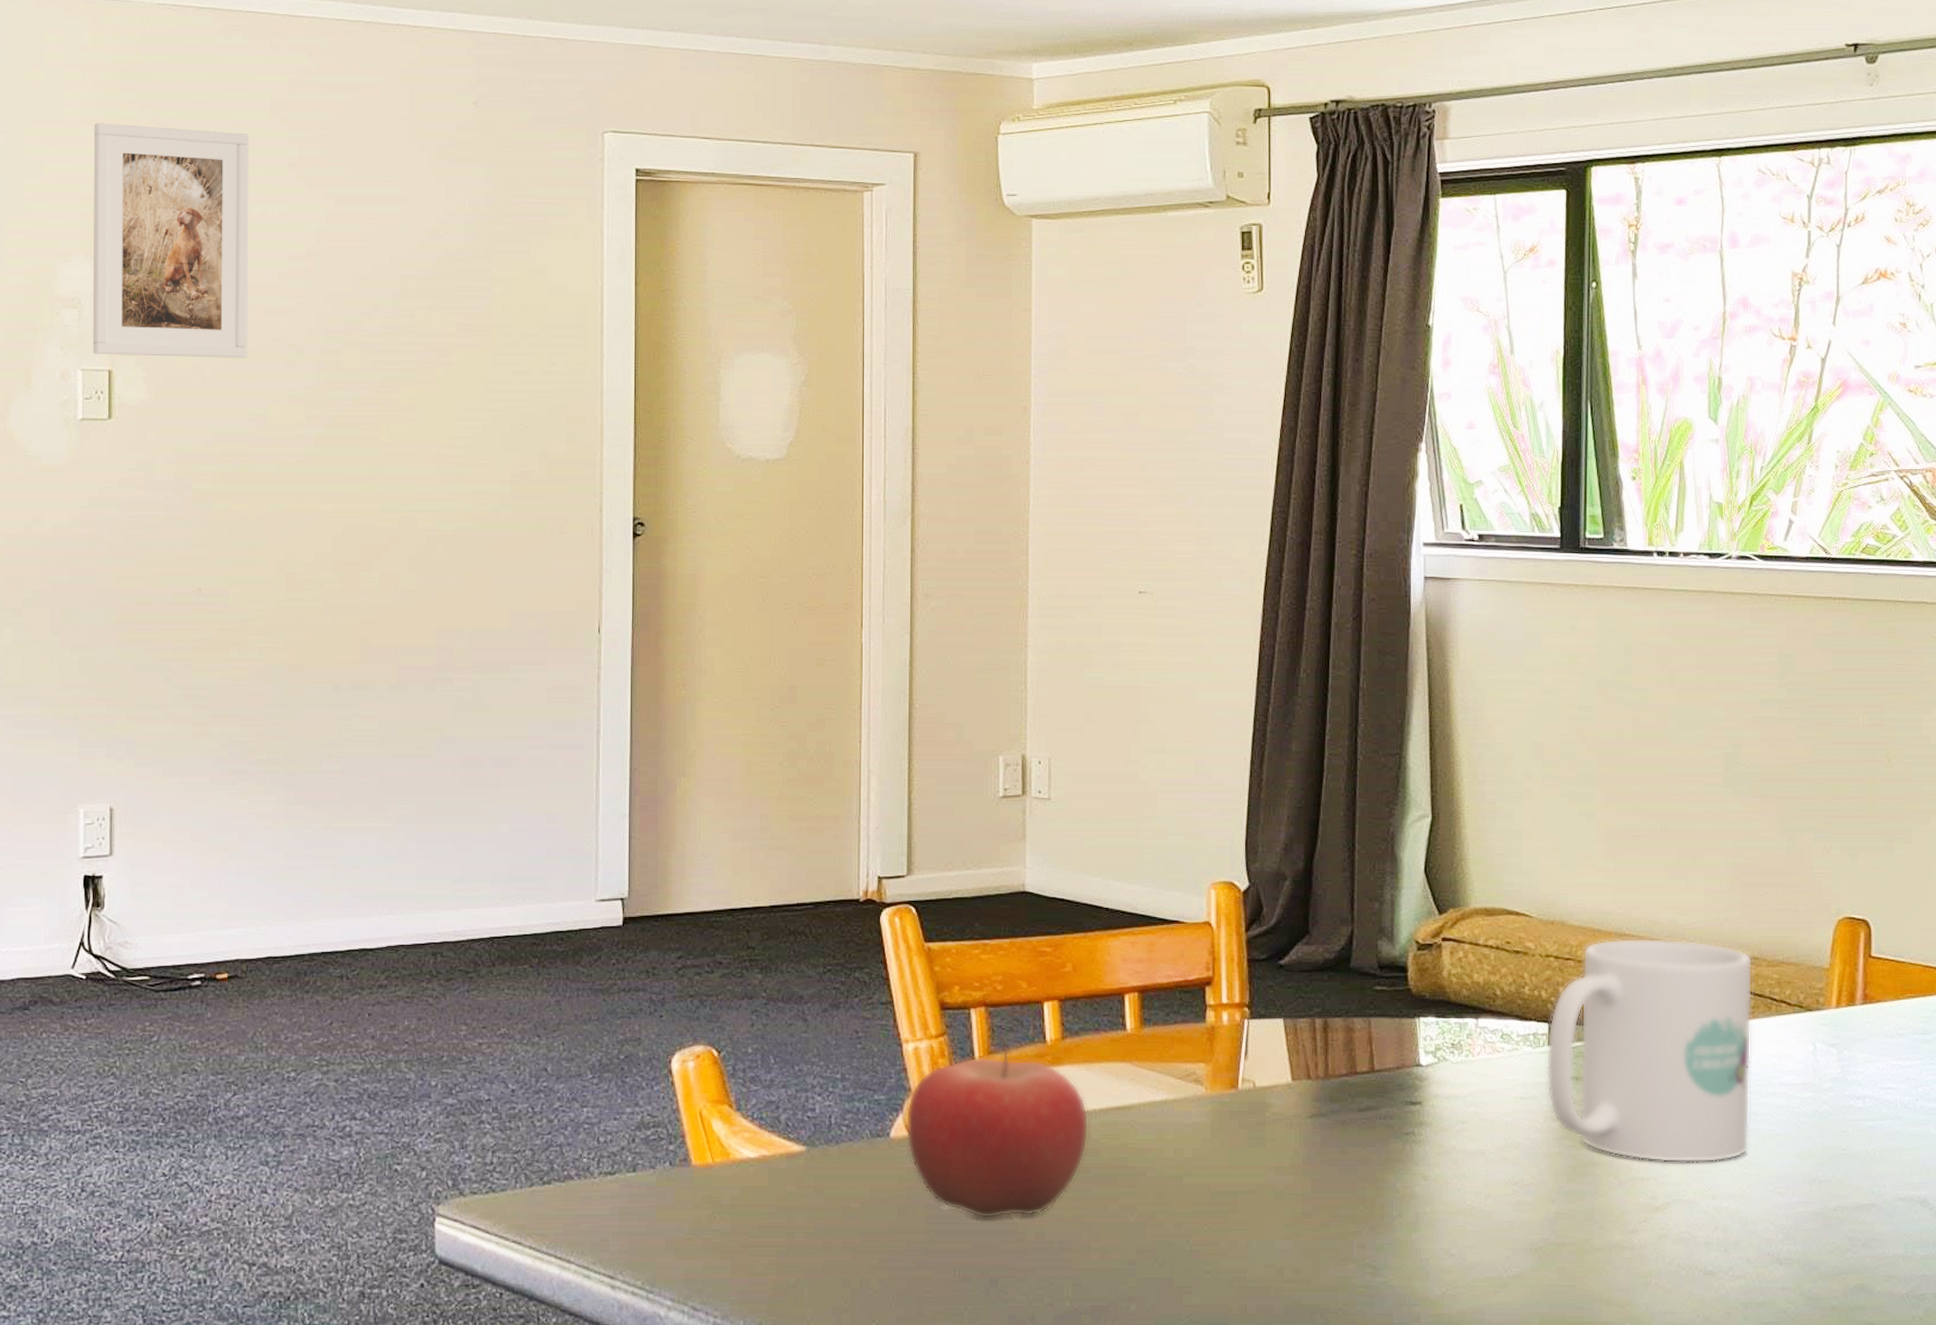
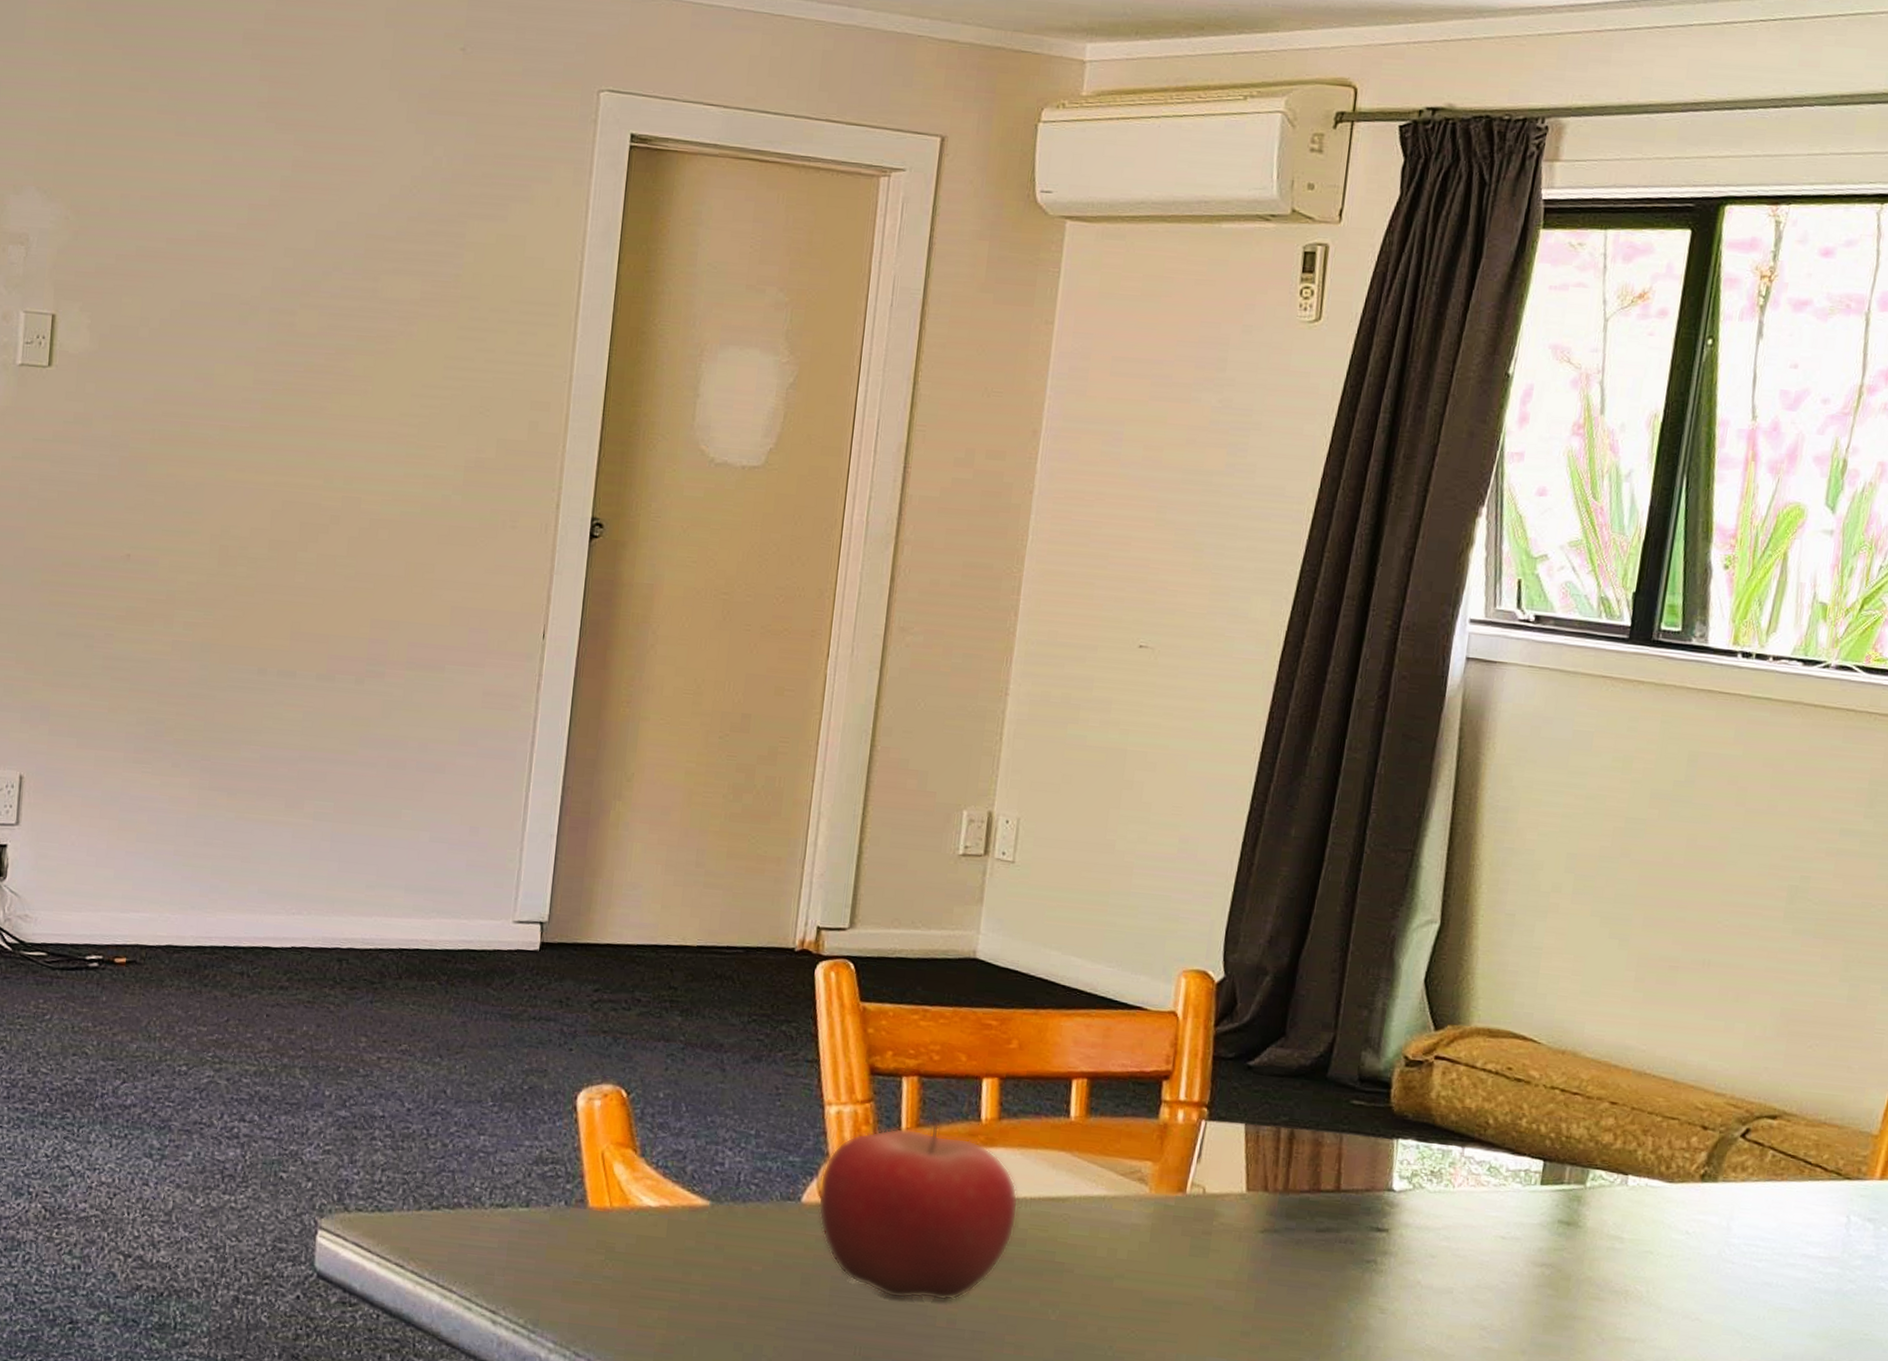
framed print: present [92,123,249,358] -> none [37,45,219,312]
mug: present [1546,938,1753,1163] -> none [1532,1076,1790,1332]

